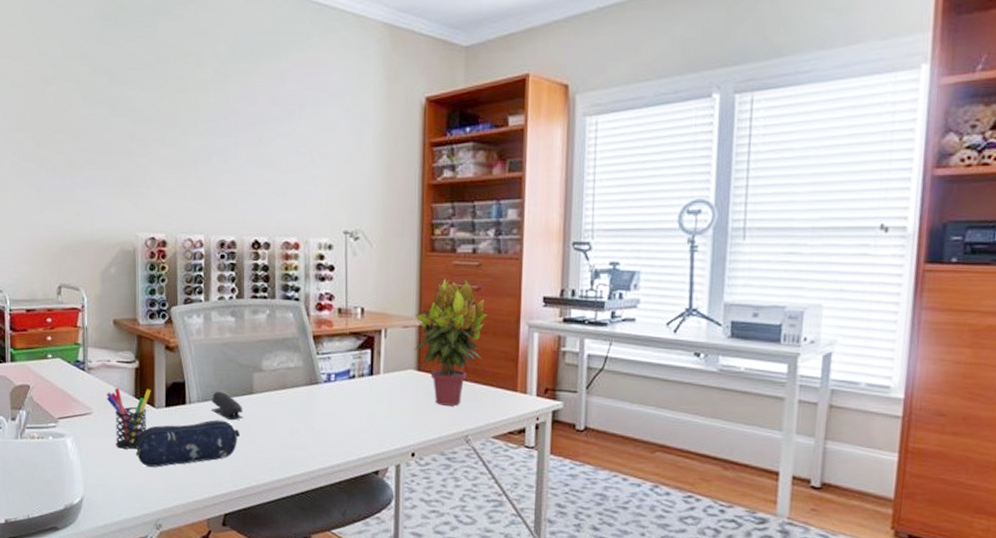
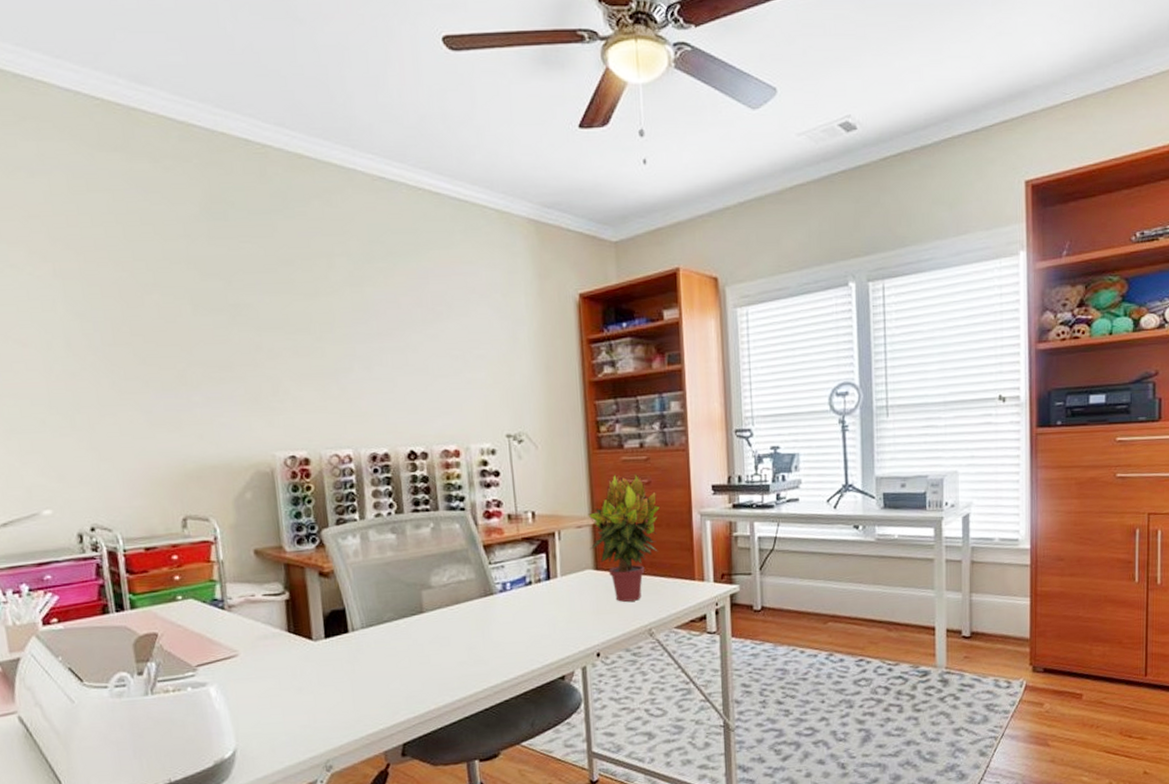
pen holder: present [106,387,151,449] -> none [253,621,307,690]
pencil case: present [135,420,240,467] -> none [294,644,413,705]
stapler: present [212,391,243,421] -> none [377,614,415,644]

